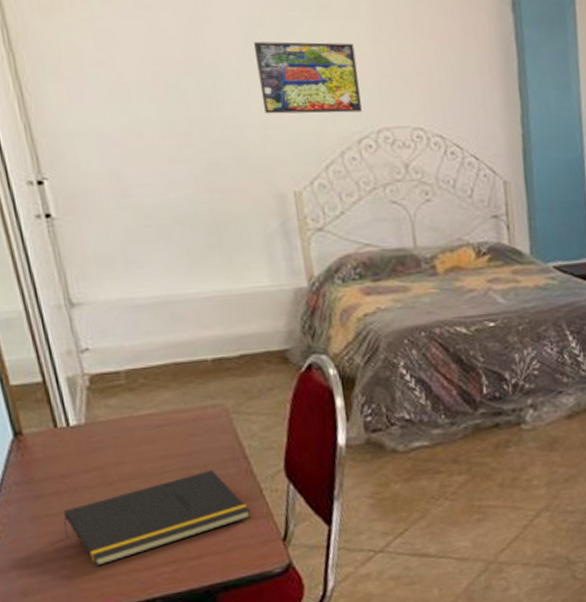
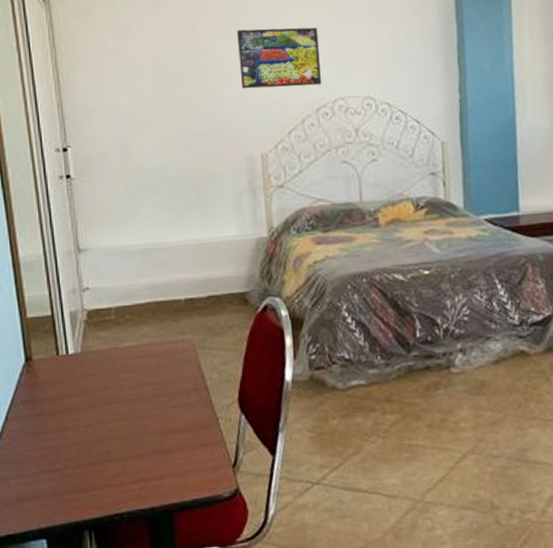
notepad: present [63,469,252,567] -> none [56,398,208,480]

